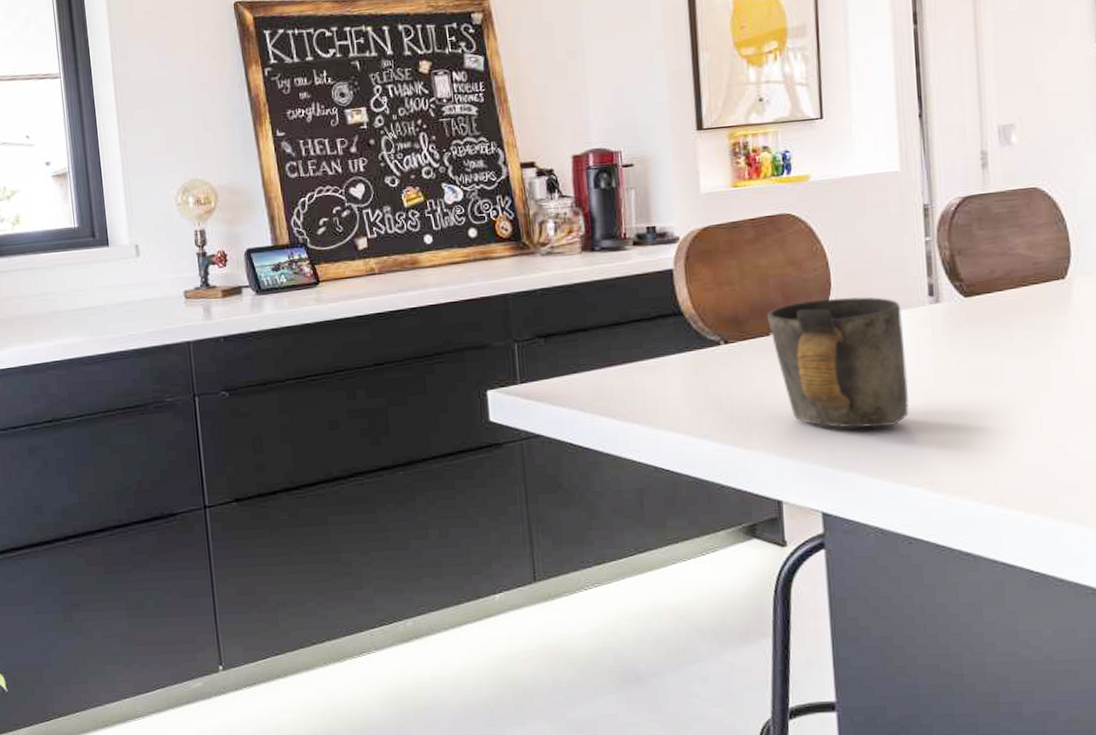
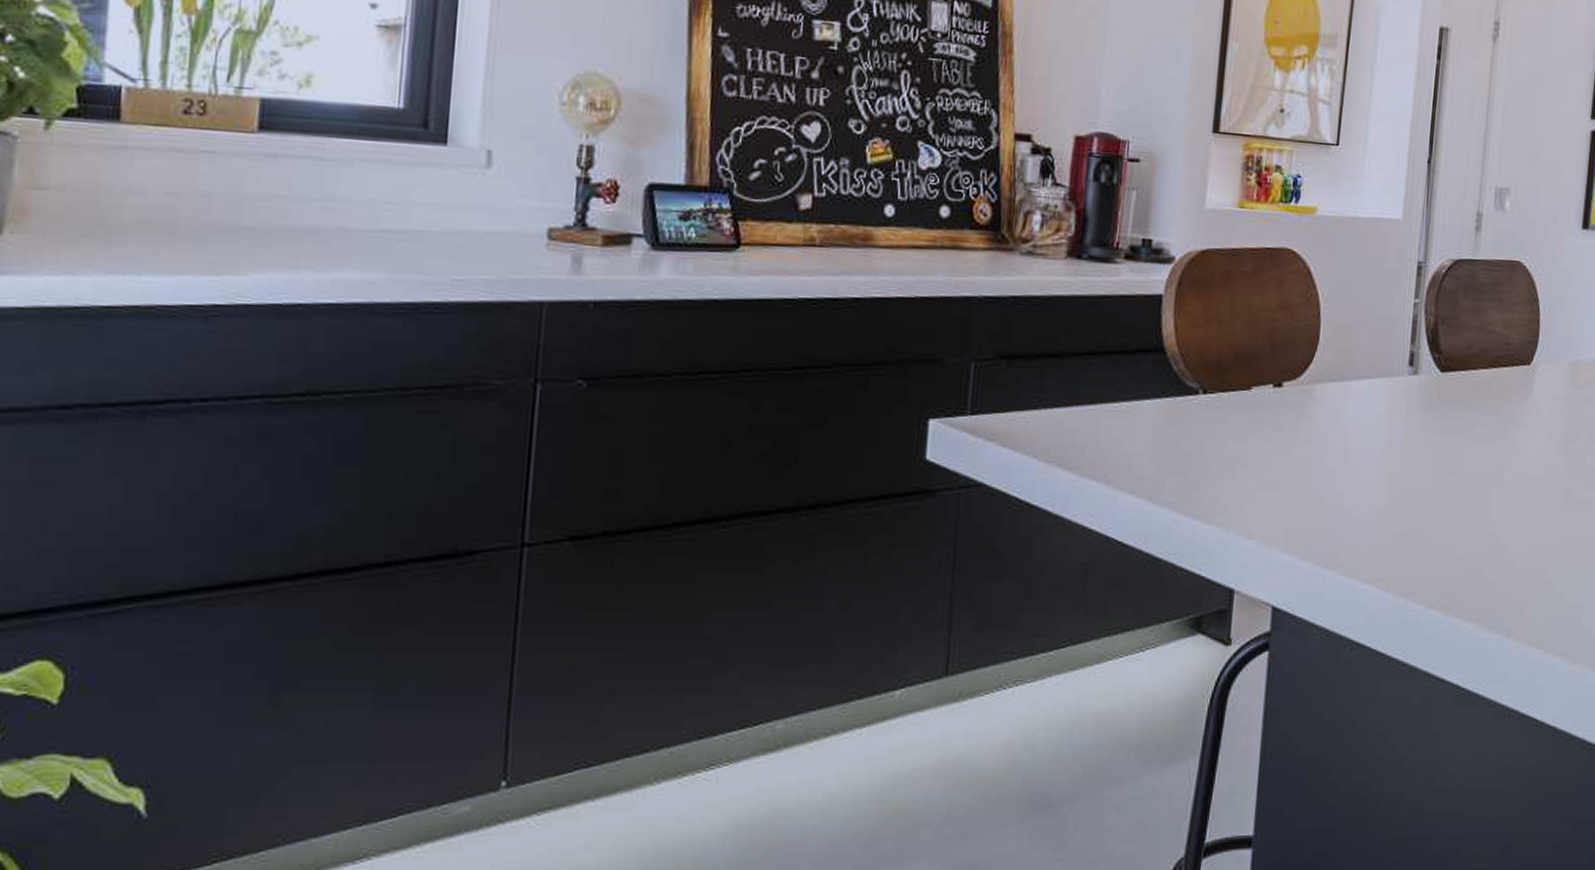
mug: present [767,297,910,428] -> none [1251,354,1382,511]

